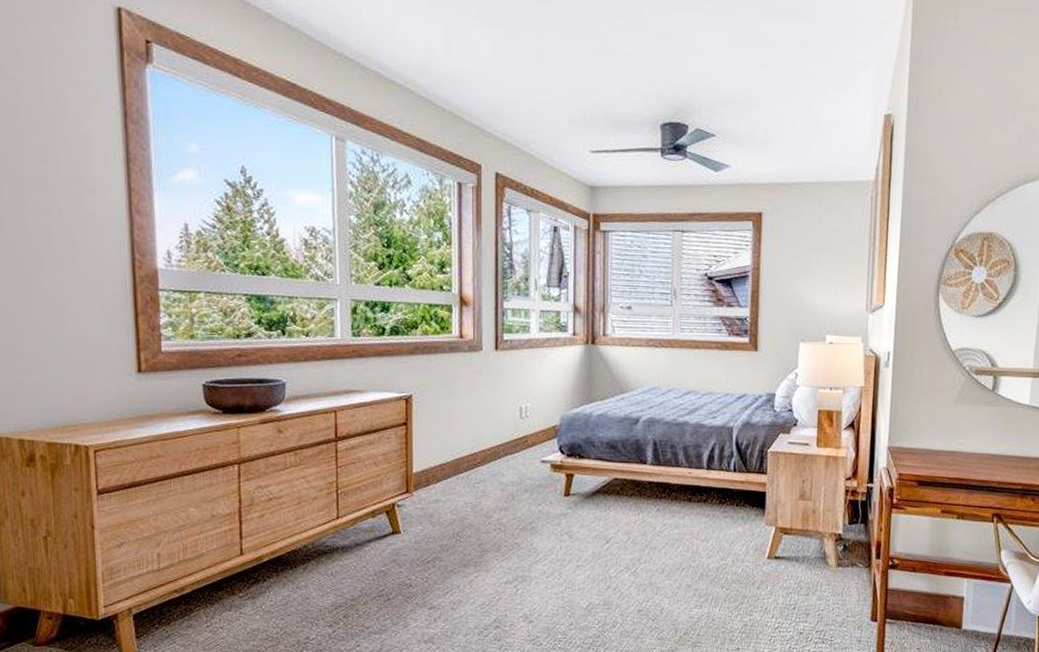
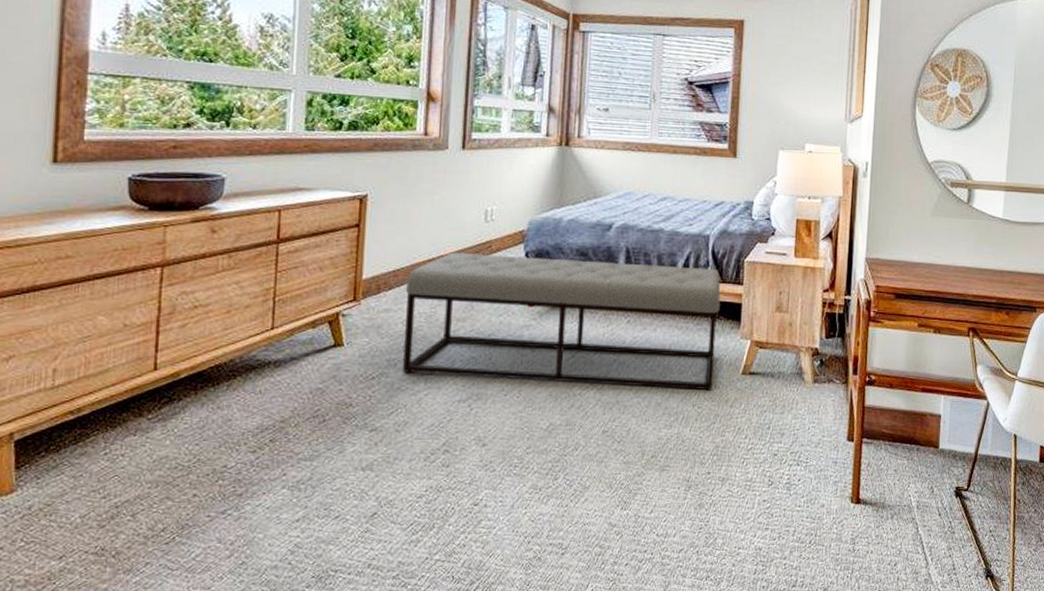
bench: none [452,447,745,574] -> present [403,252,721,391]

